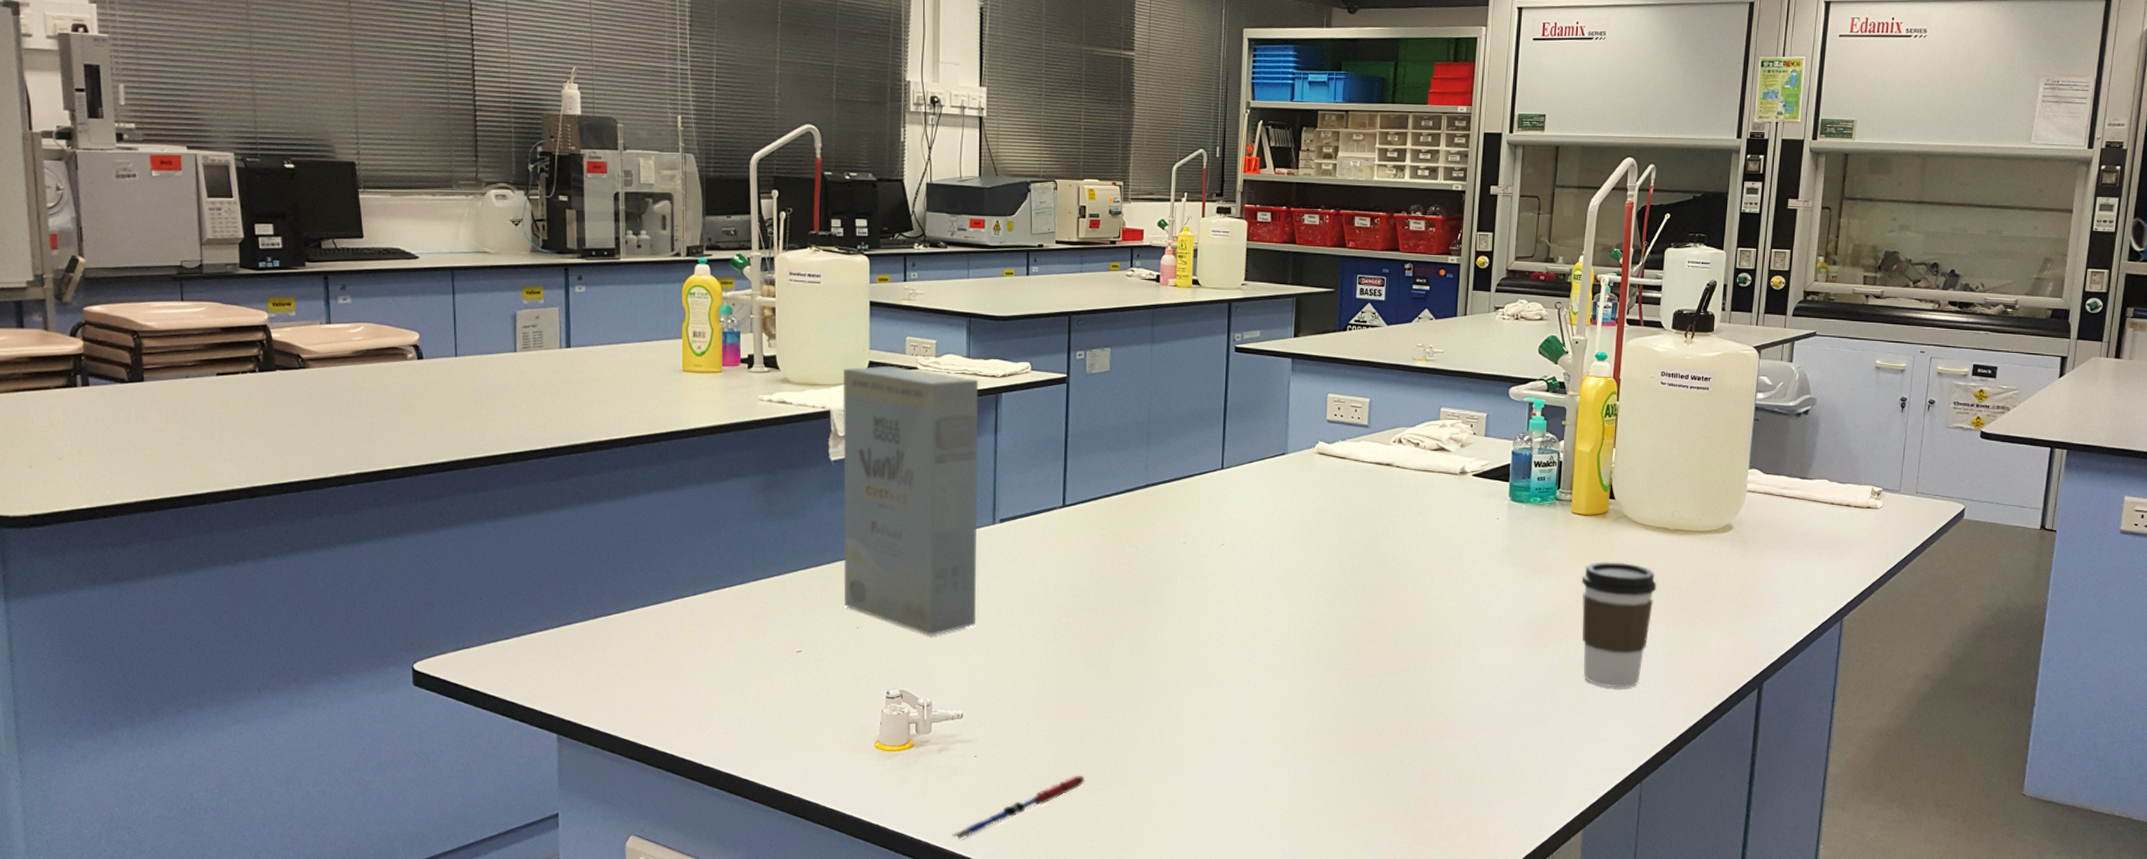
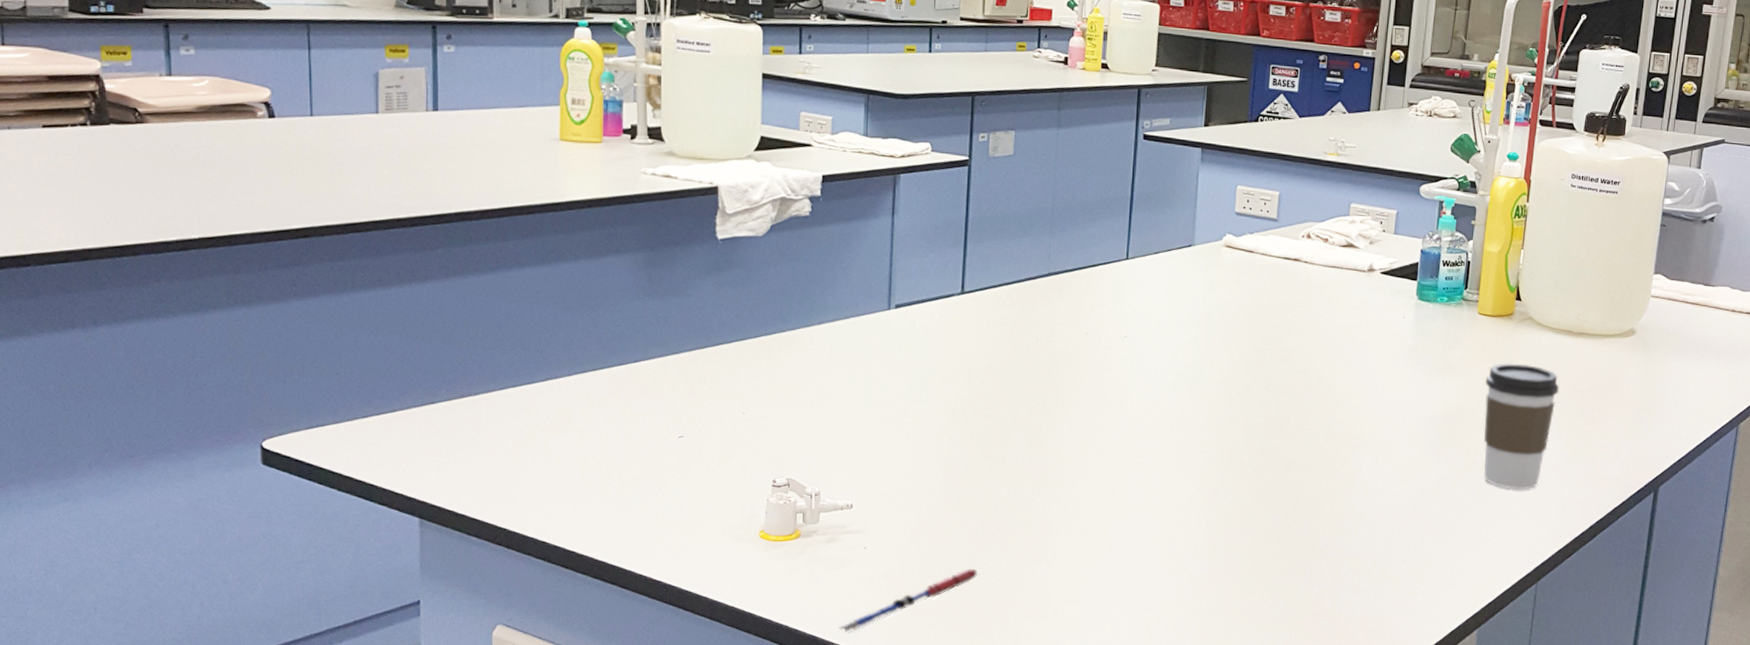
book: present [842,365,978,636] -> none [729,141,875,424]

